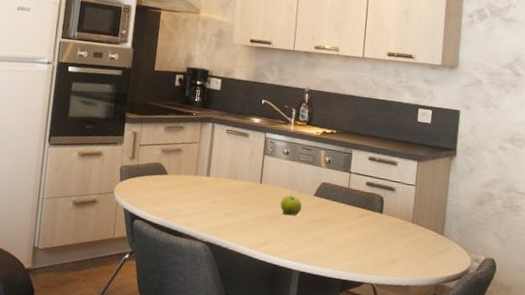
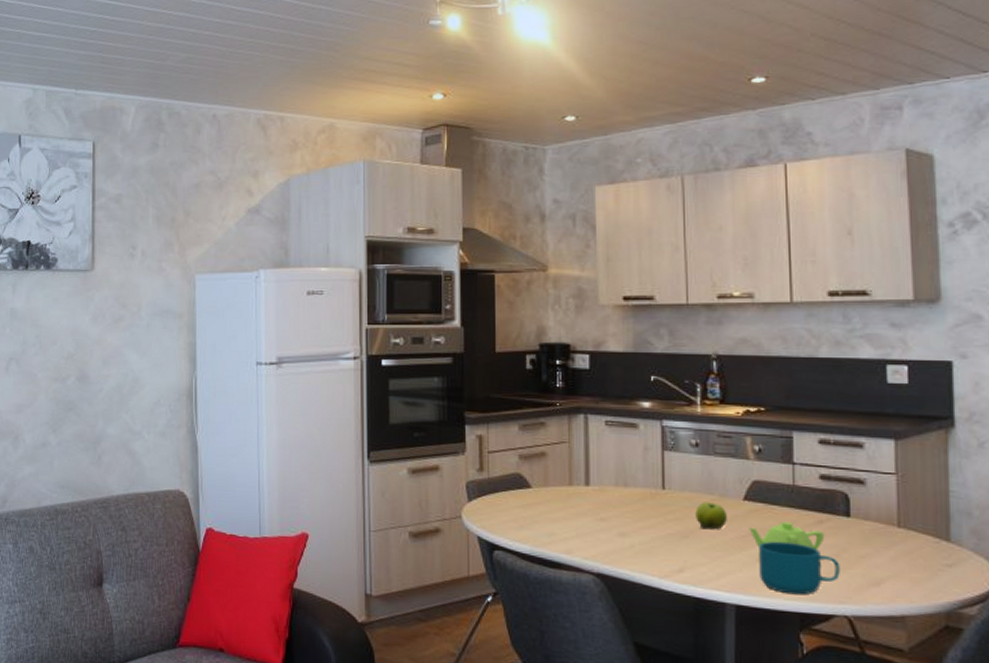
teapot: none [315,213,365,235] -> present [748,521,825,549]
cup: none [318,227,372,267] -> present [759,541,840,595]

